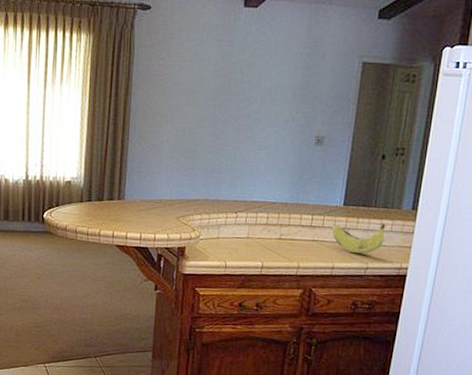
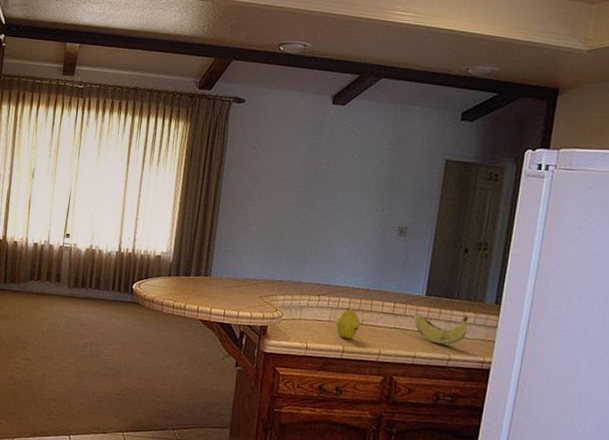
fruit: none [254,224,279,254] -> present [335,308,361,339]

